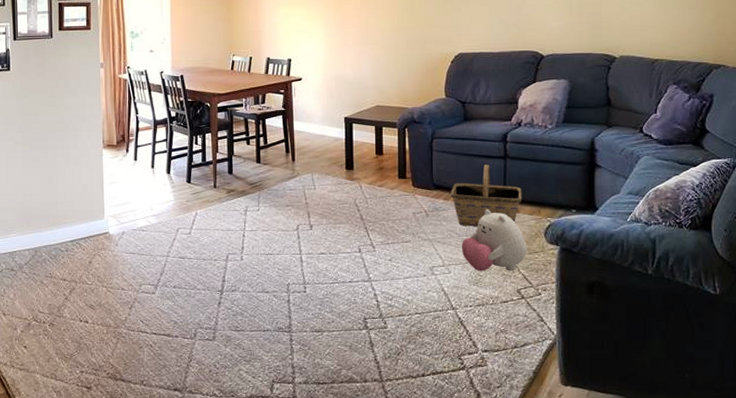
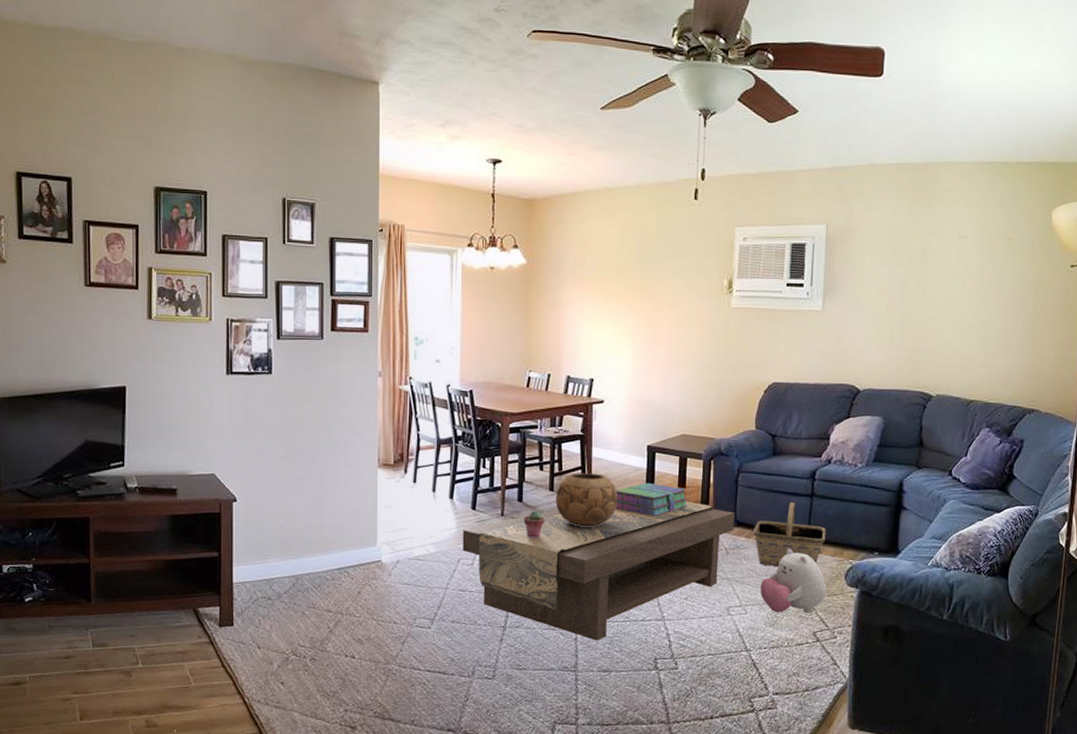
coffee table: none [180,167,432,302] -> present [462,501,735,641]
potted succulent: none [234,181,254,208] -> present [523,510,545,539]
decorative bowl: none [262,145,321,195] -> present [555,473,618,527]
stack of books: none [317,152,386,183] -> present [615,483,688,517]

